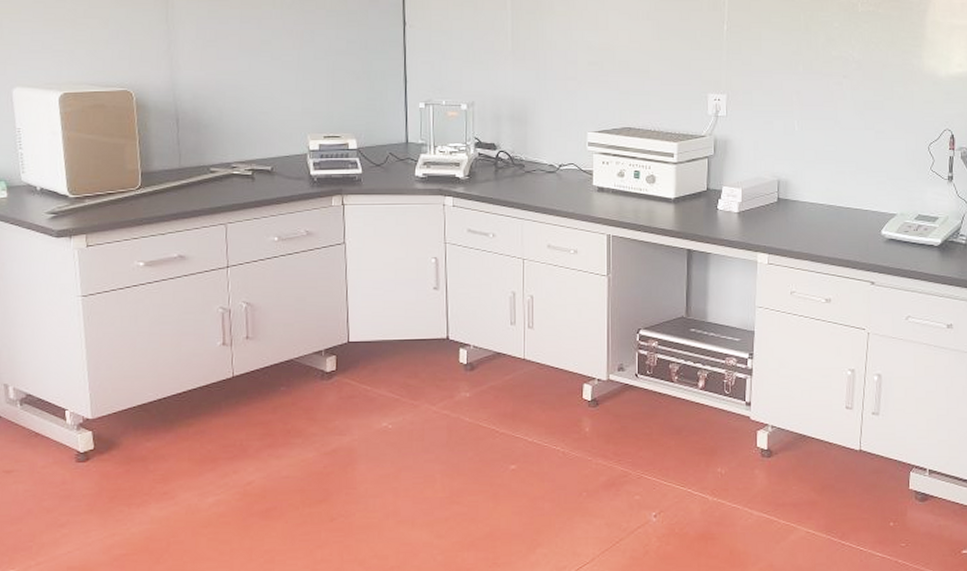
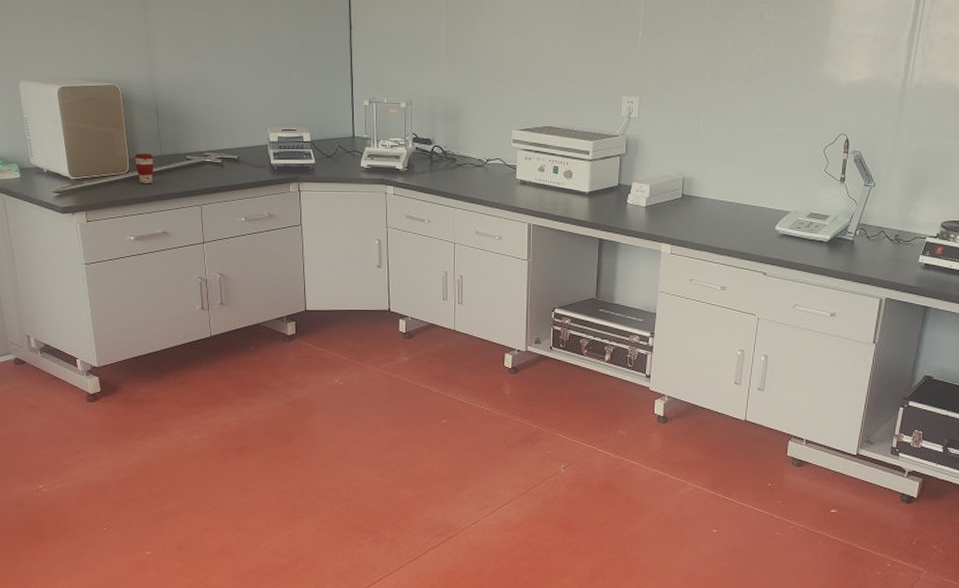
coffee cup: none [148,166,172,202] -> present [134,153,154,184]

